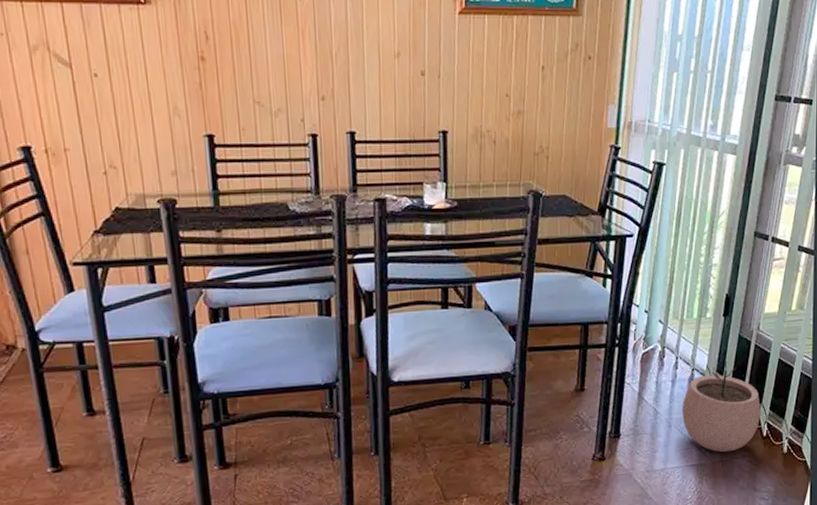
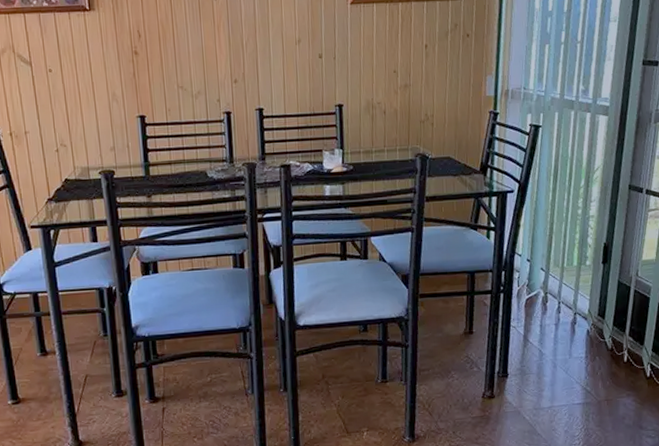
plant pot: present [682,360,761,453] -> none [566,305,643,392]

